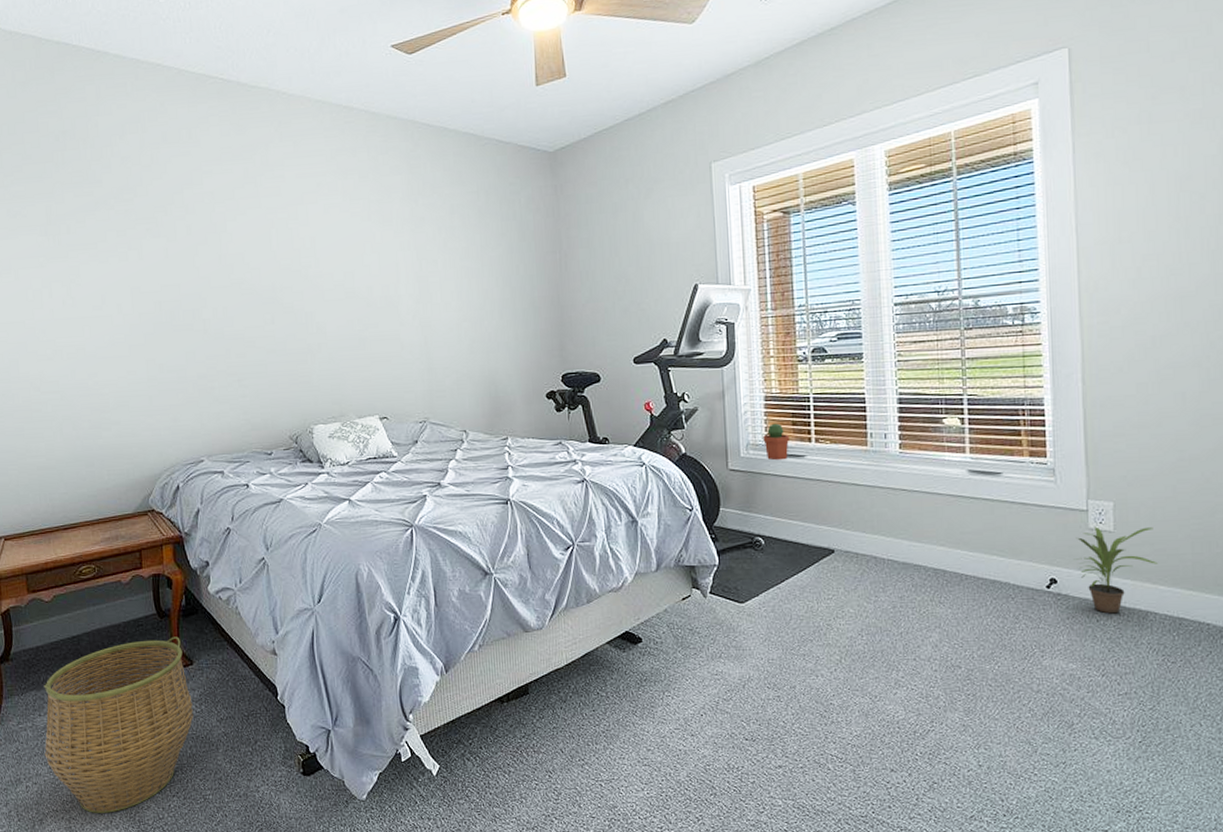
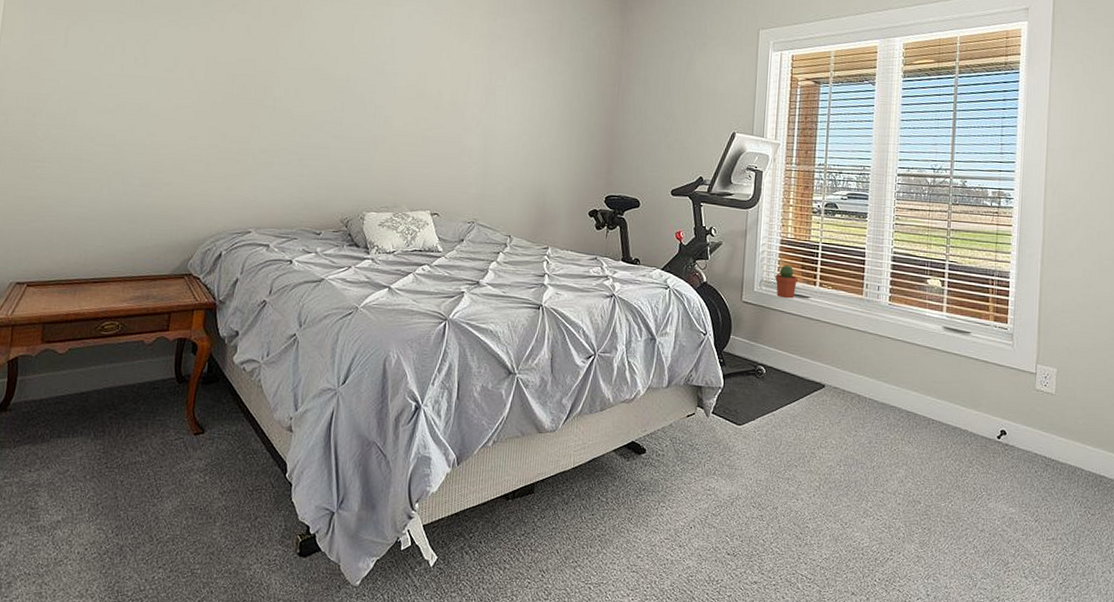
basket: present [43,636,194,813] -> none [26,403,197,581]
potted plant: present [1073,526,1158,614] -> none [1021,388,1087,467]

